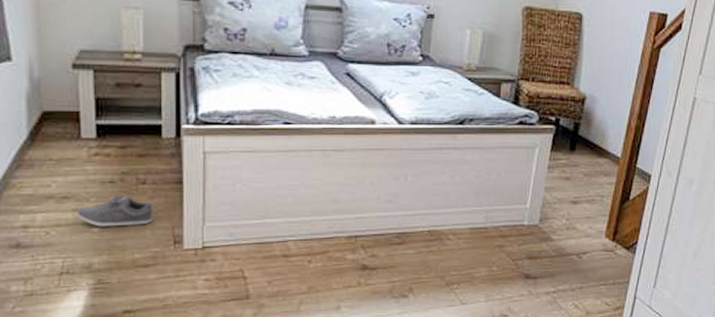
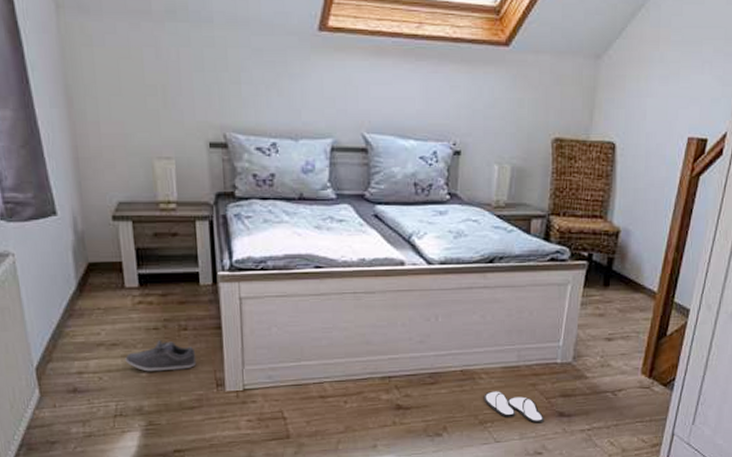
slippers: none [451,252,510,286] -> present [484,391,544,424]

